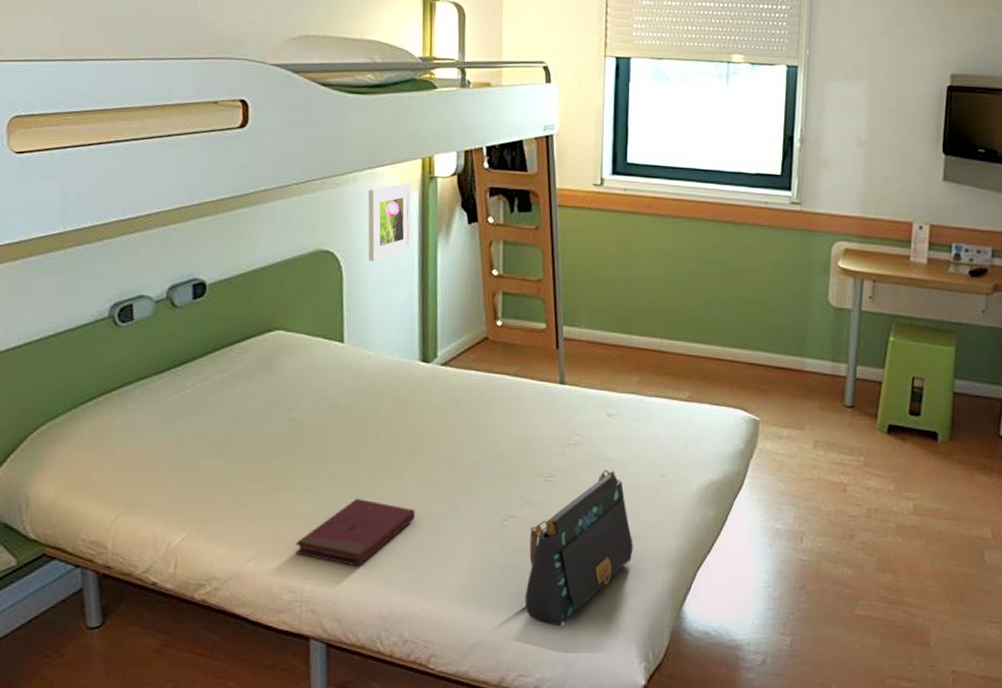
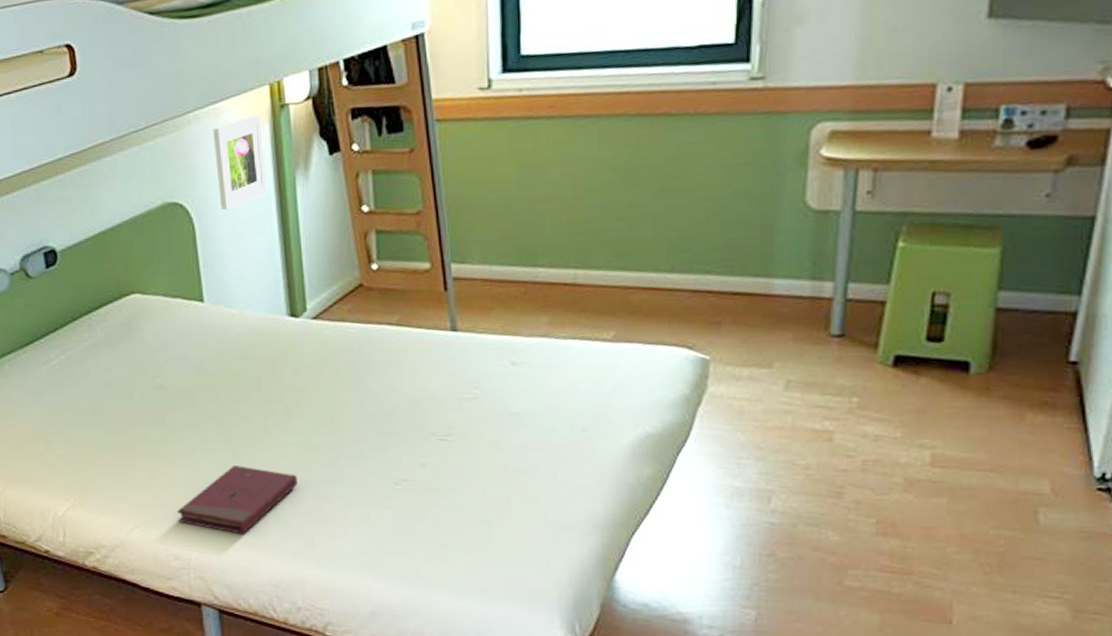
shoulder bag: present [524,470,633,627] -> none [425,425,551,596]

